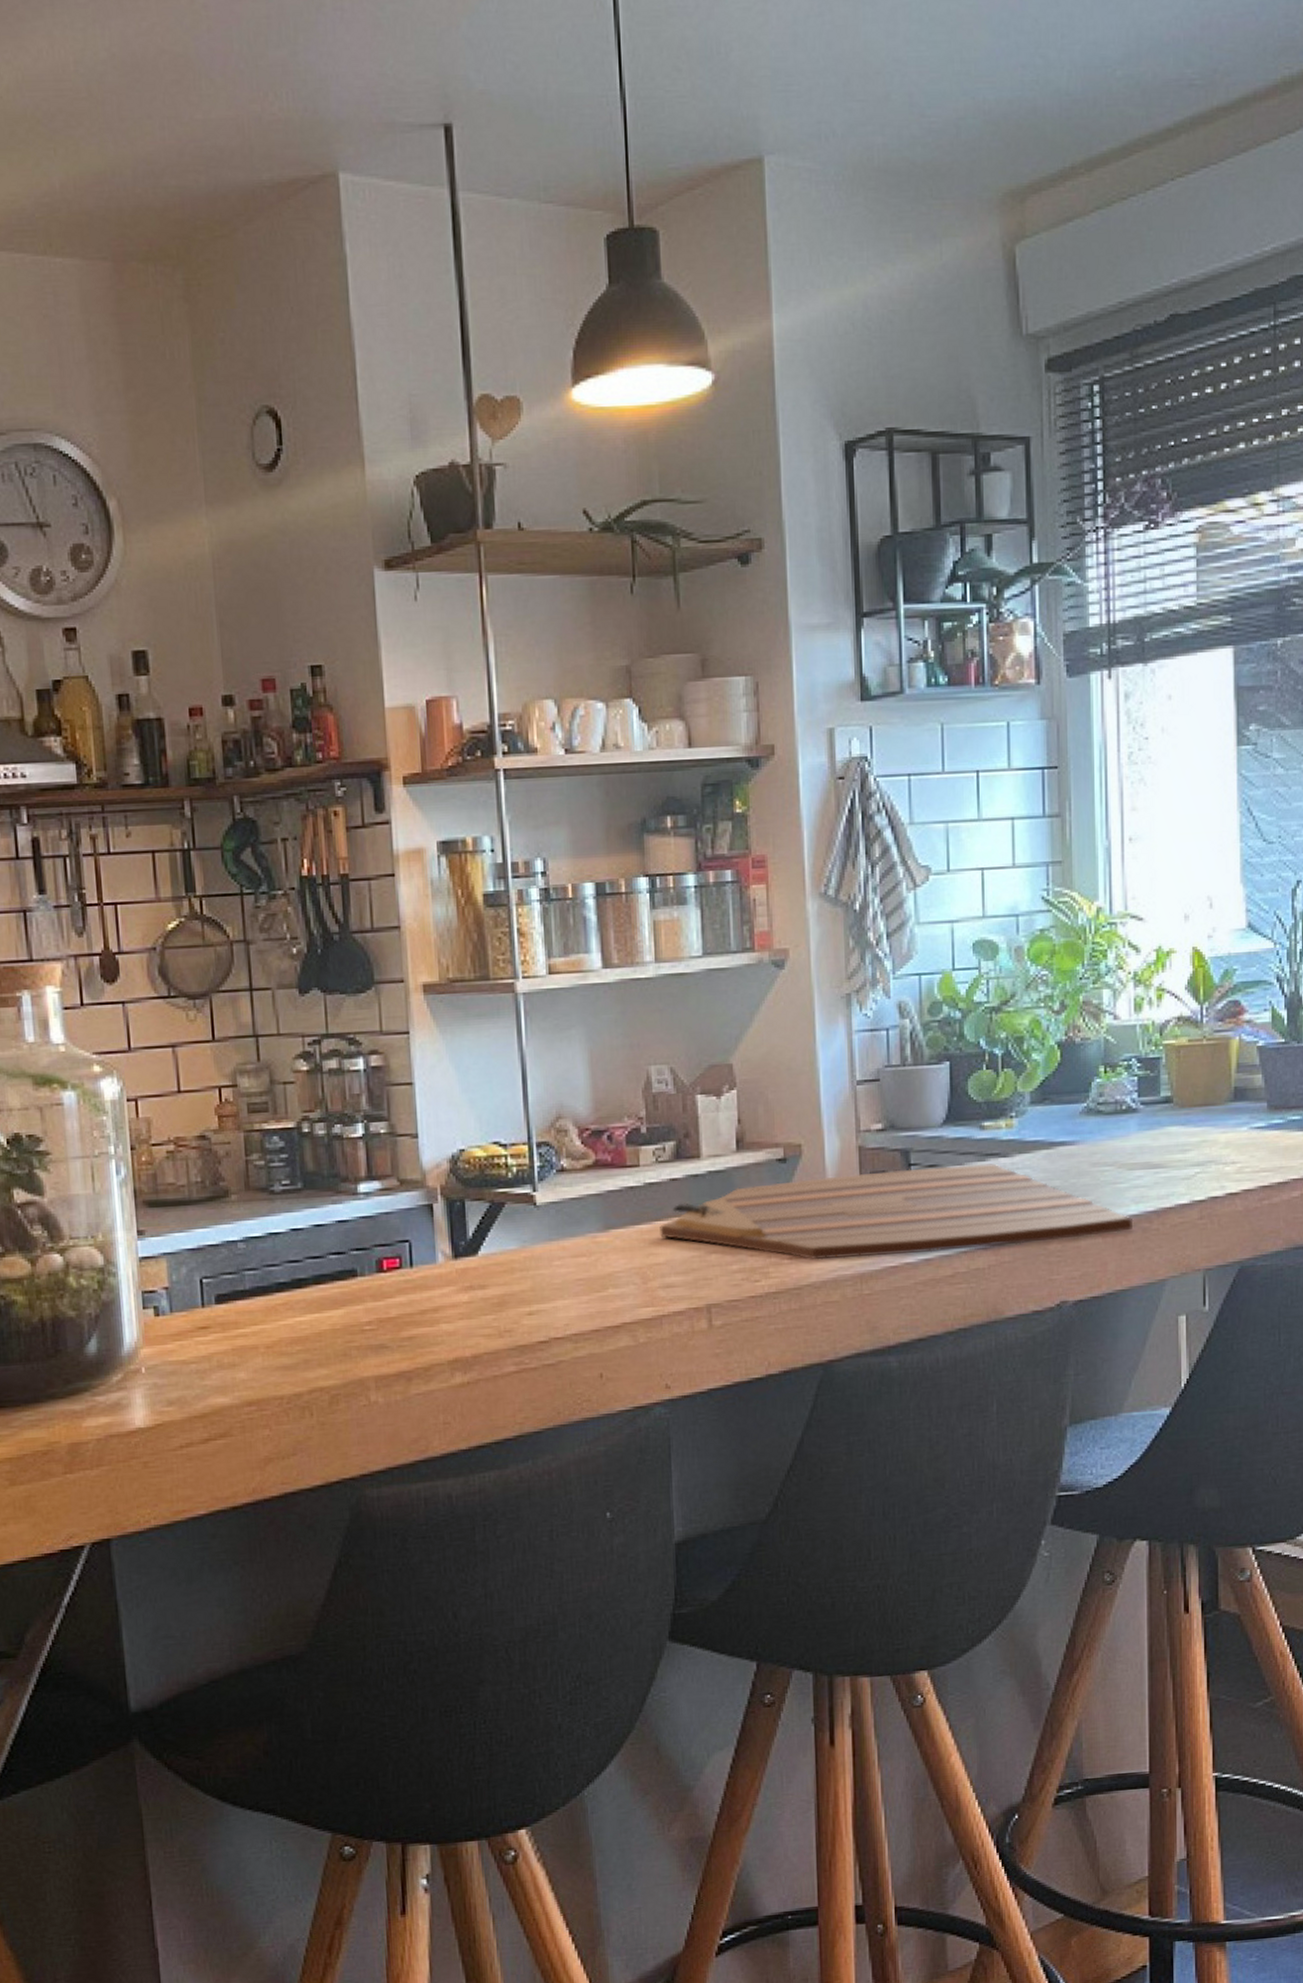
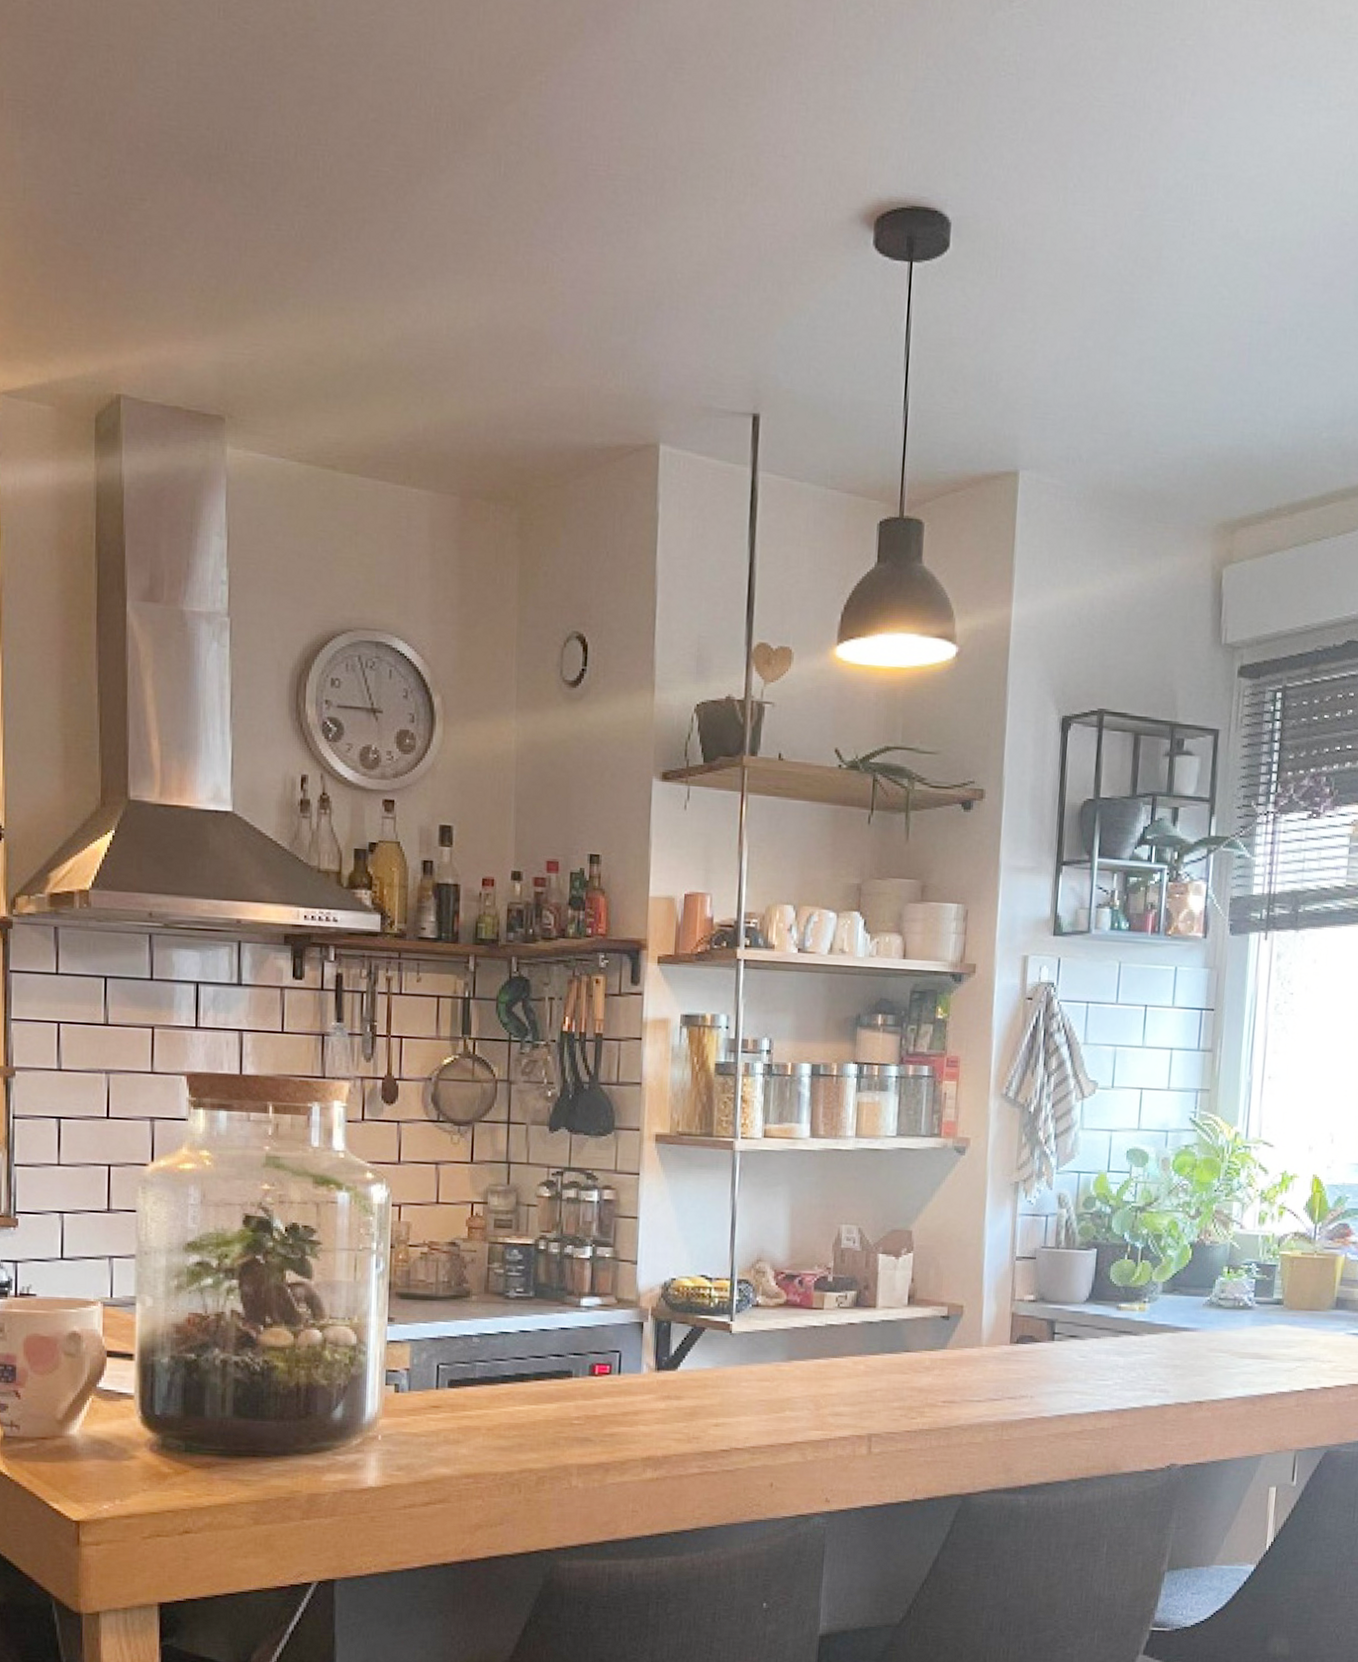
cutting board: present [660,1163,1134,1260] -> none [835,1335,1240,1411]

